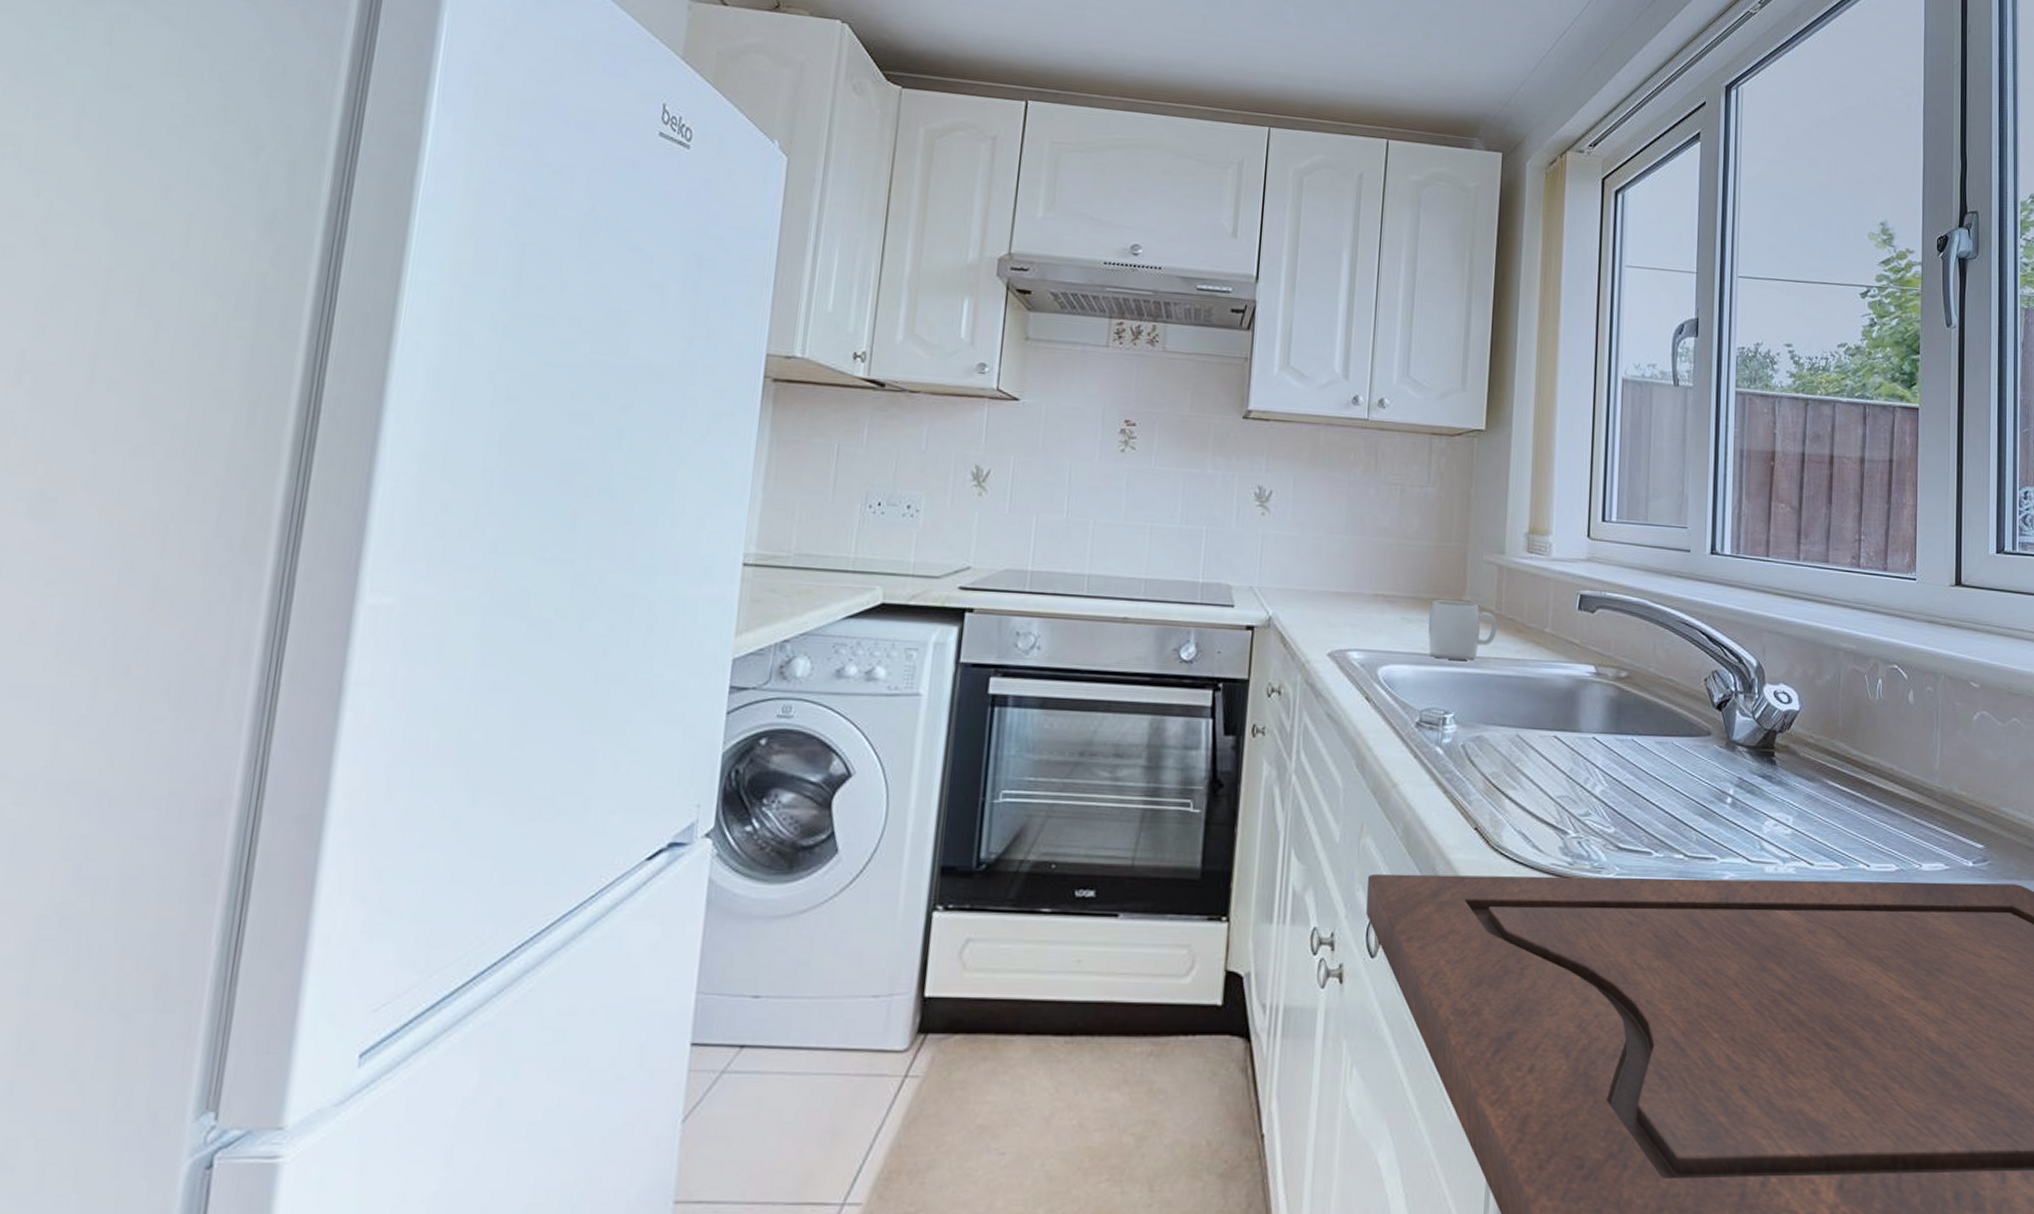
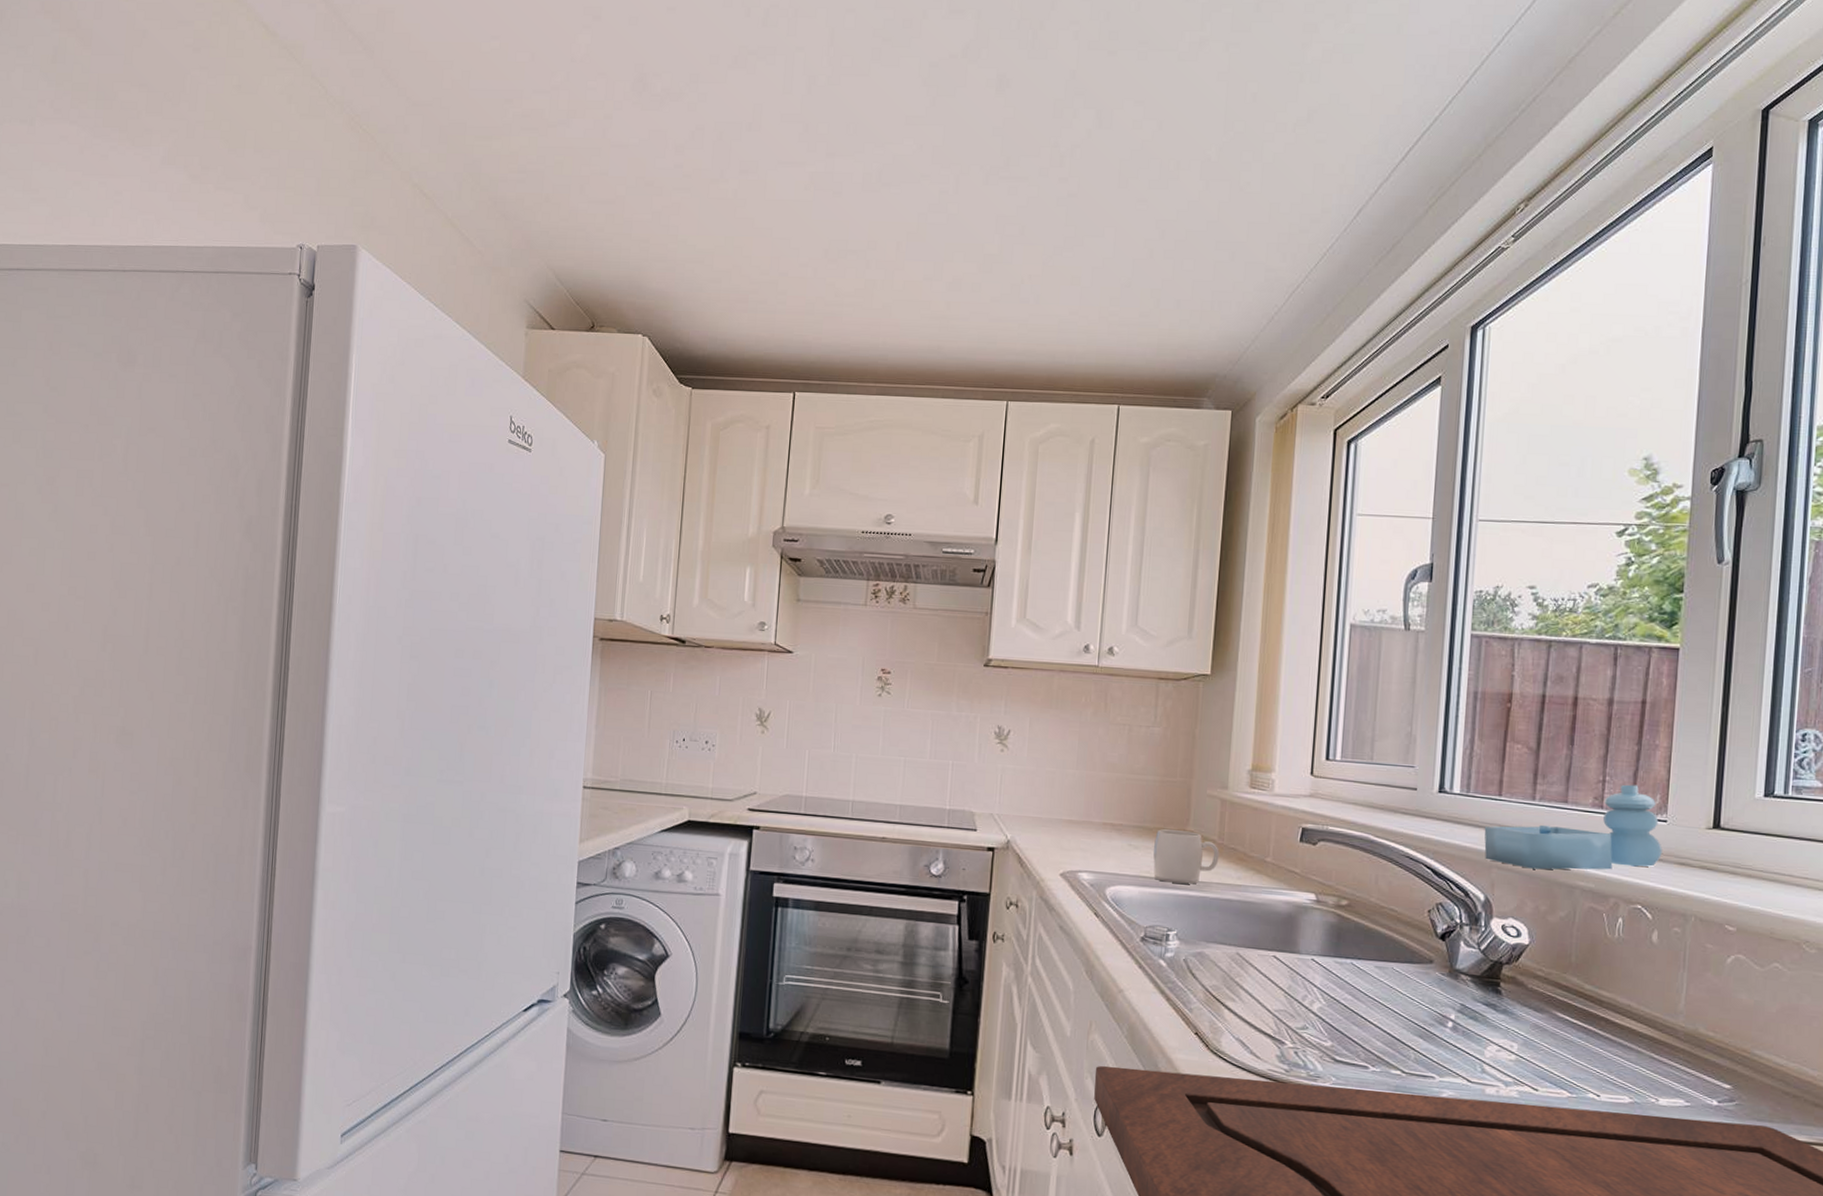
soap dispenser: none [1754,543,1913,632] -> present [1484,784,1662,870]

